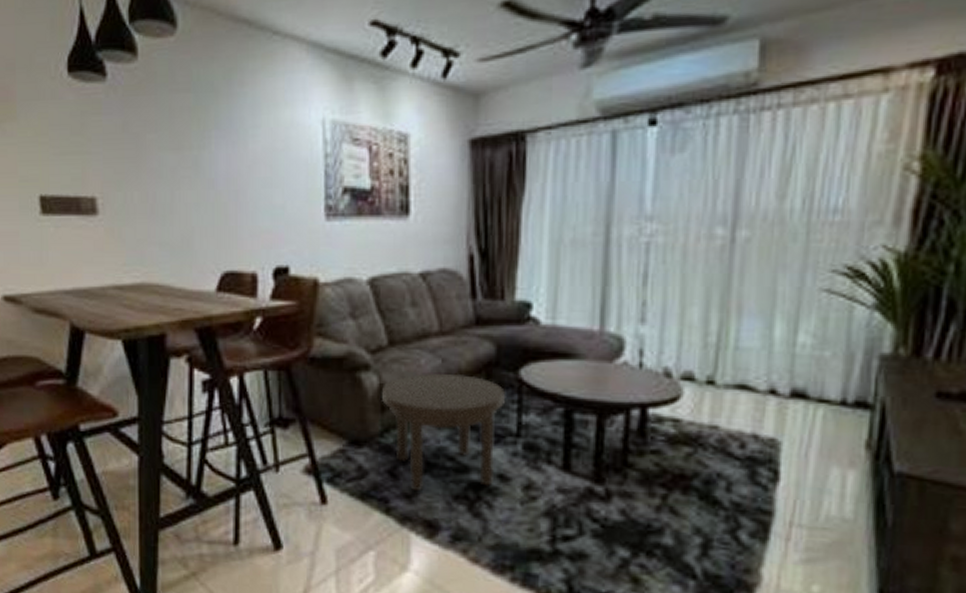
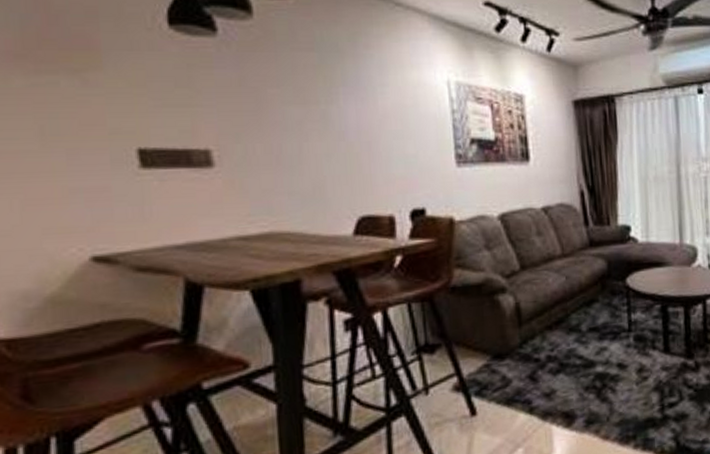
side table: present [382,372,506,492] -> none [518,287,618,390]

